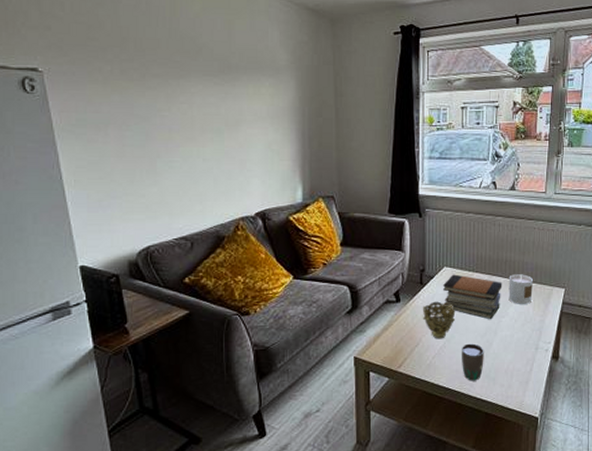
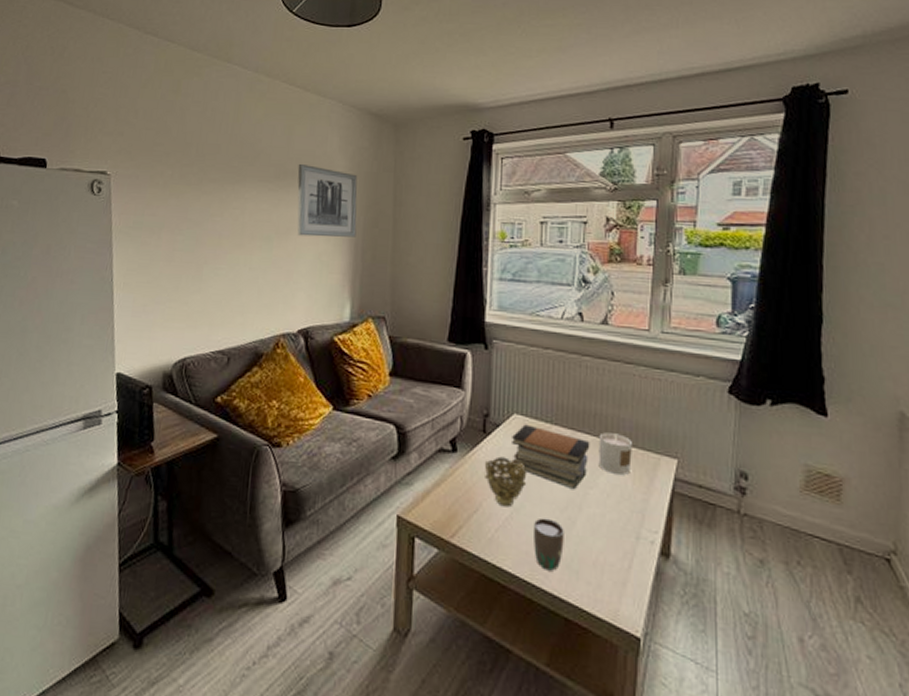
wall art: none [241,57,302,128] -> present [297,163,358,237]

